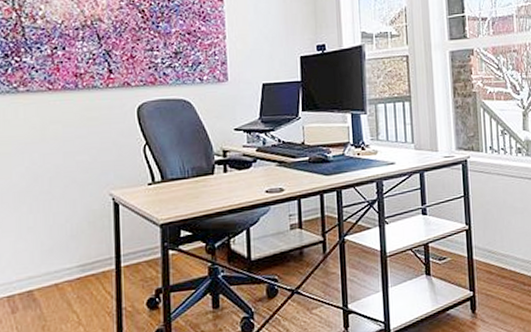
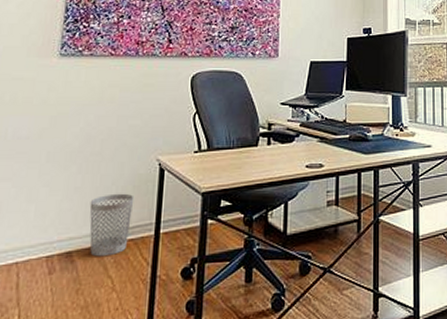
wastebasket: none [45,229,91,294] -> present [89,193,135,257]

